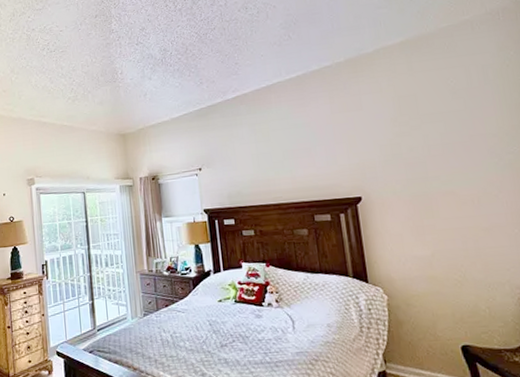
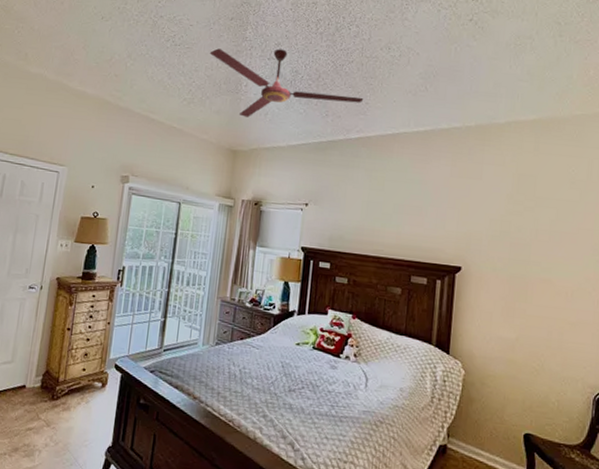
ceiling fan: none [82,32,233,102] -> present [209,48,364,117]

